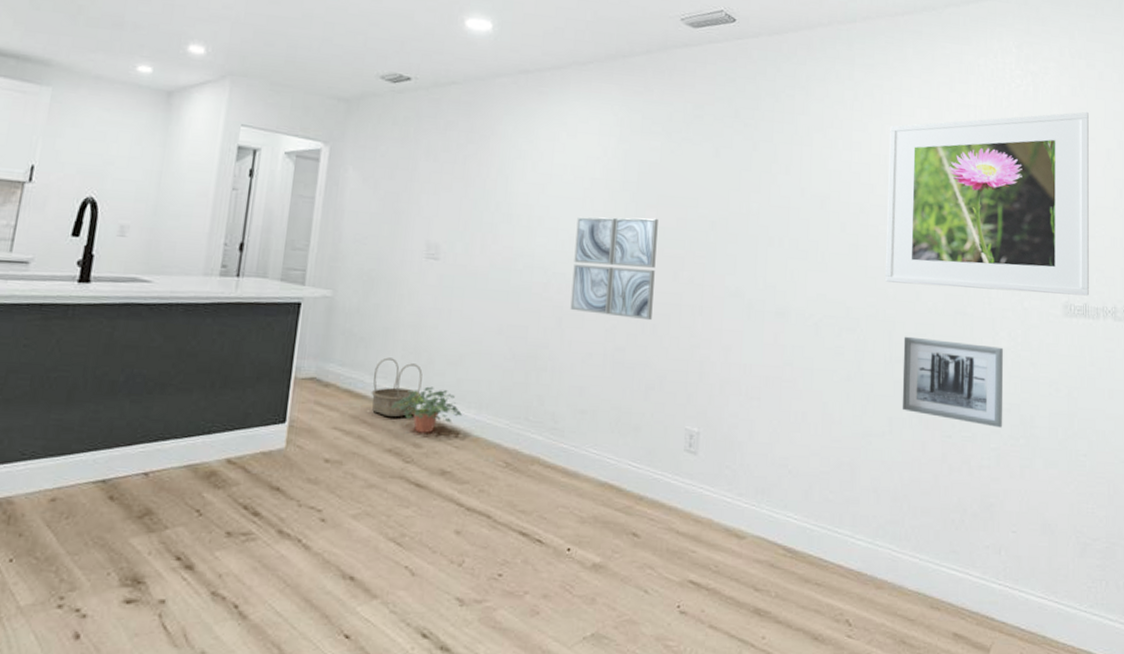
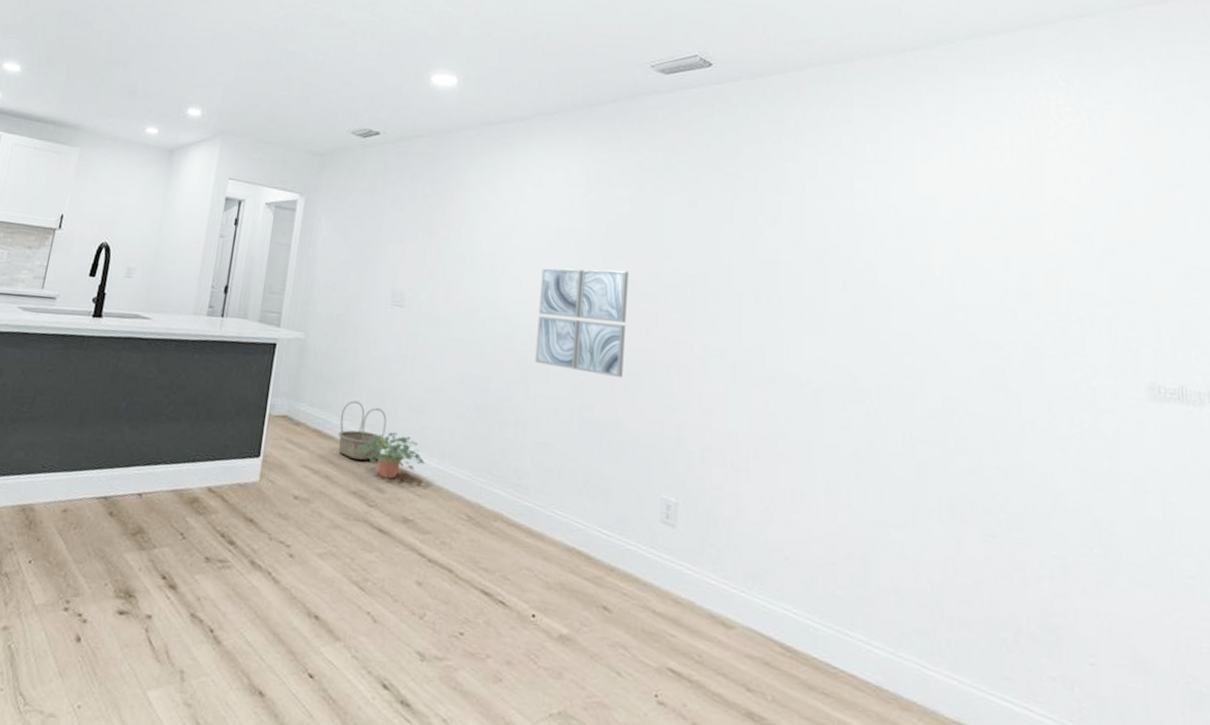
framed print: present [885,111,1090,296] -> none [900,152,1187,377]
wall art: present [902,336,1004,428] -> none [927,412,1069,532]

